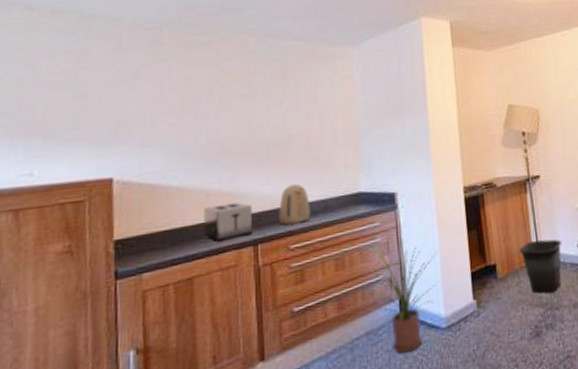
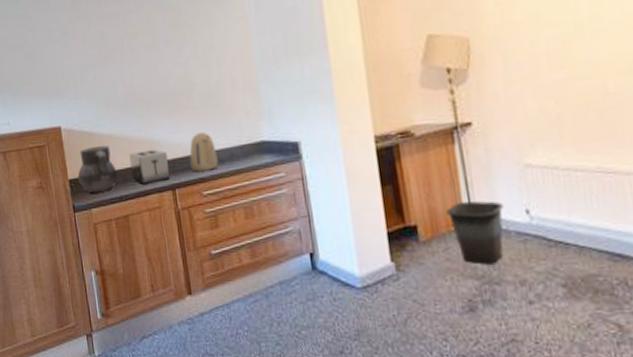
ceramic jug: none [127,198,185,256] -> present [77,145,118,194]
house plant: present [371,247,438,353] -> none [280,200,348,307]

